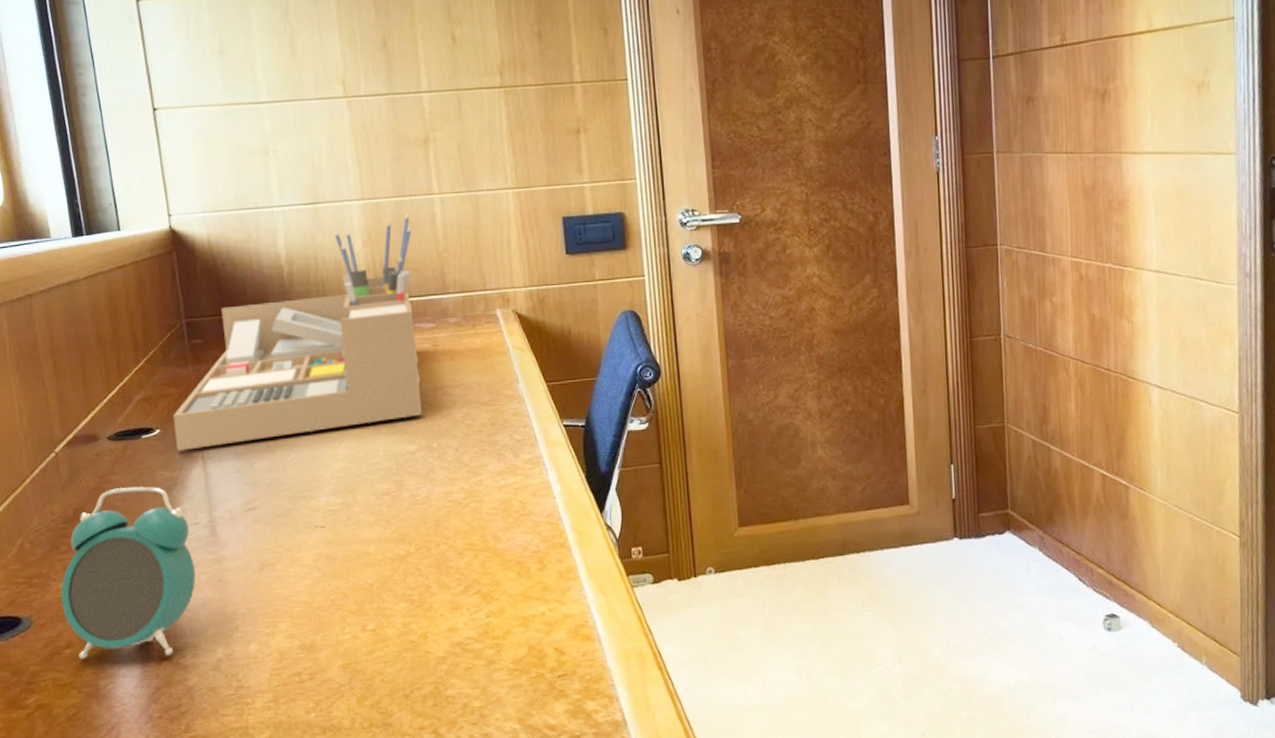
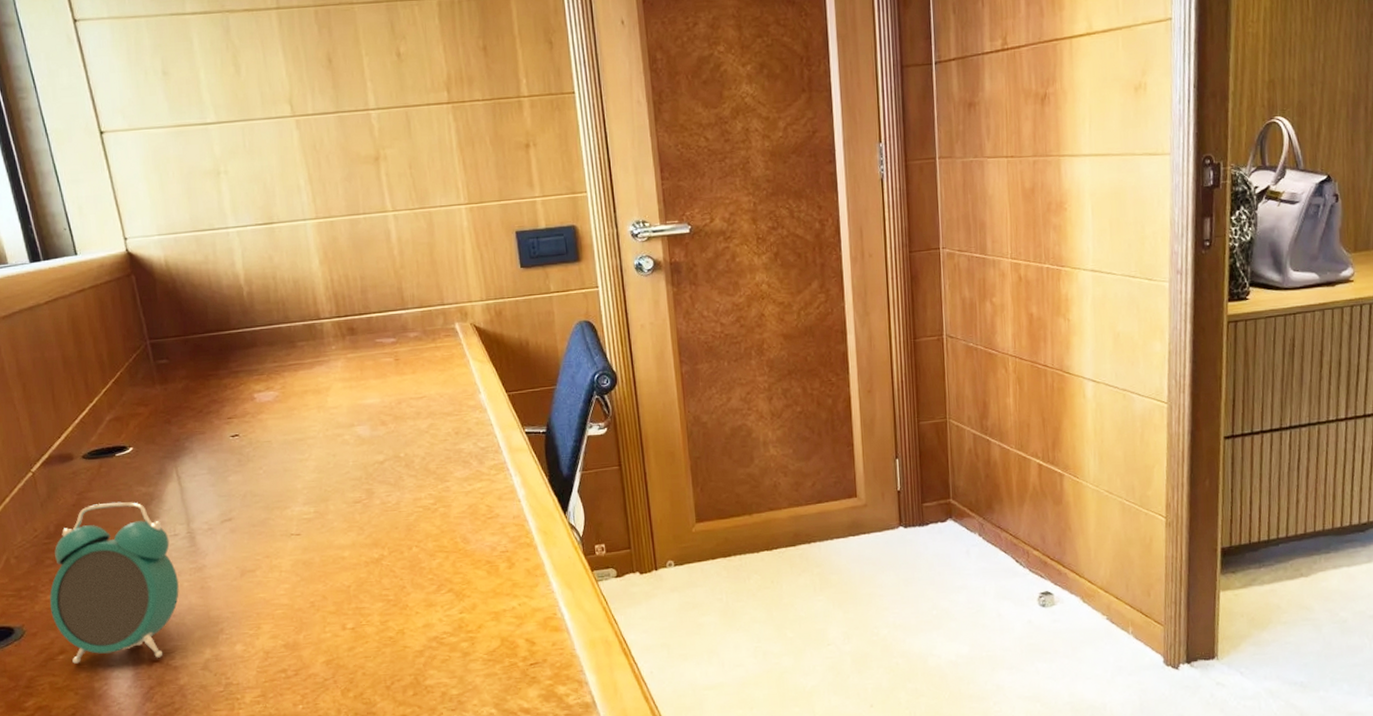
desk organizer: present [173,210,423,452] -> none [145,228,389,468]

